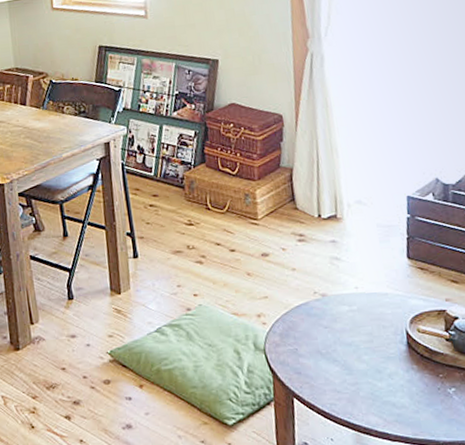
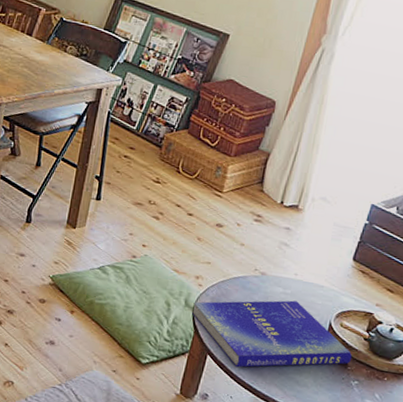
book: none [263,316,440,405] -> present [191,300,352,368]

